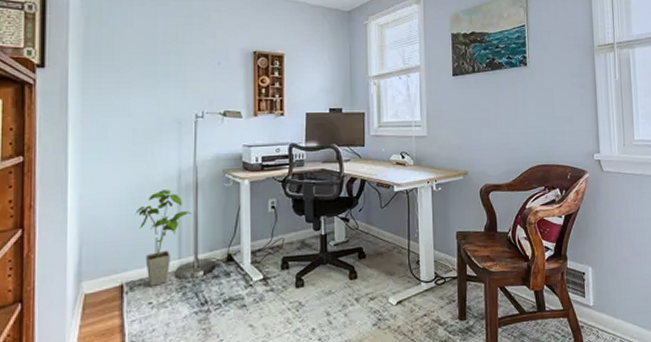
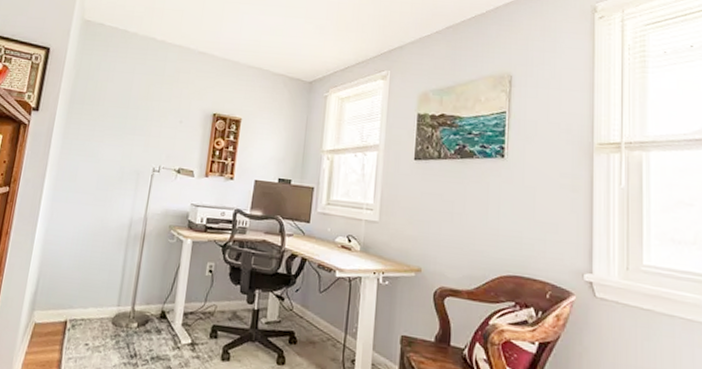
house plant: present [135,189,191,286] -> none [87,236,136,329]

